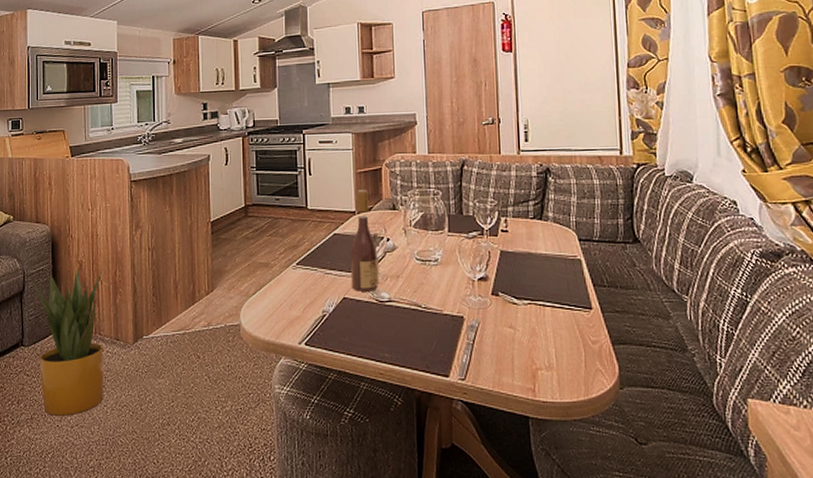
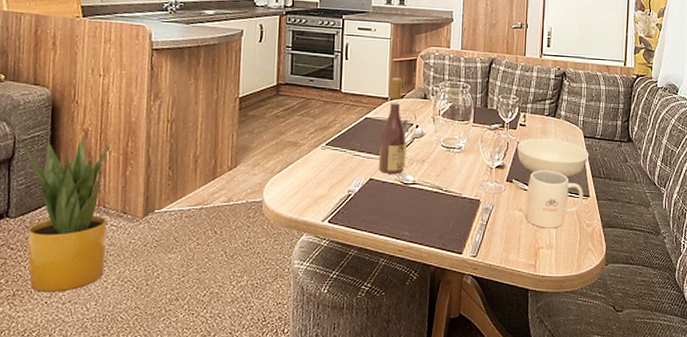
bowl: none [500,244,587,290] -> present [517,138,589,179]
mug: none [515,280,585,347] -> present [525,170,583,229]

